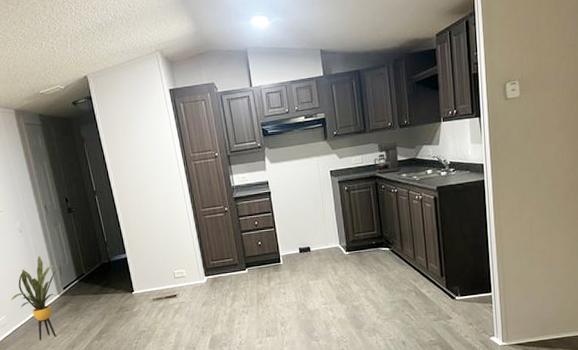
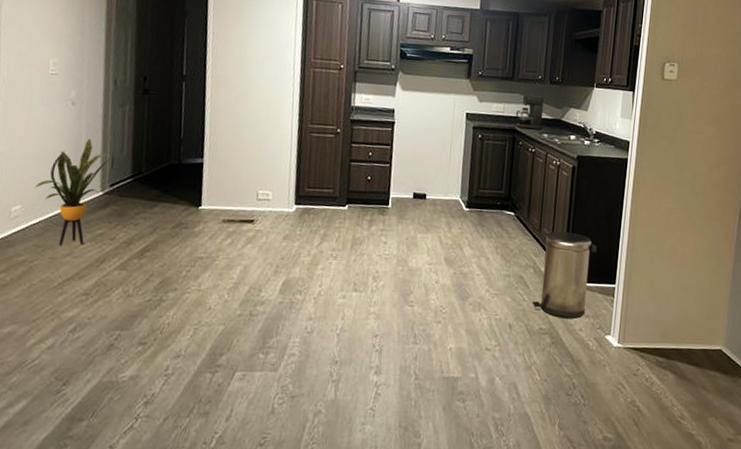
pedal bin: none [419,254,469,330] -> present [532,231,597,319]

